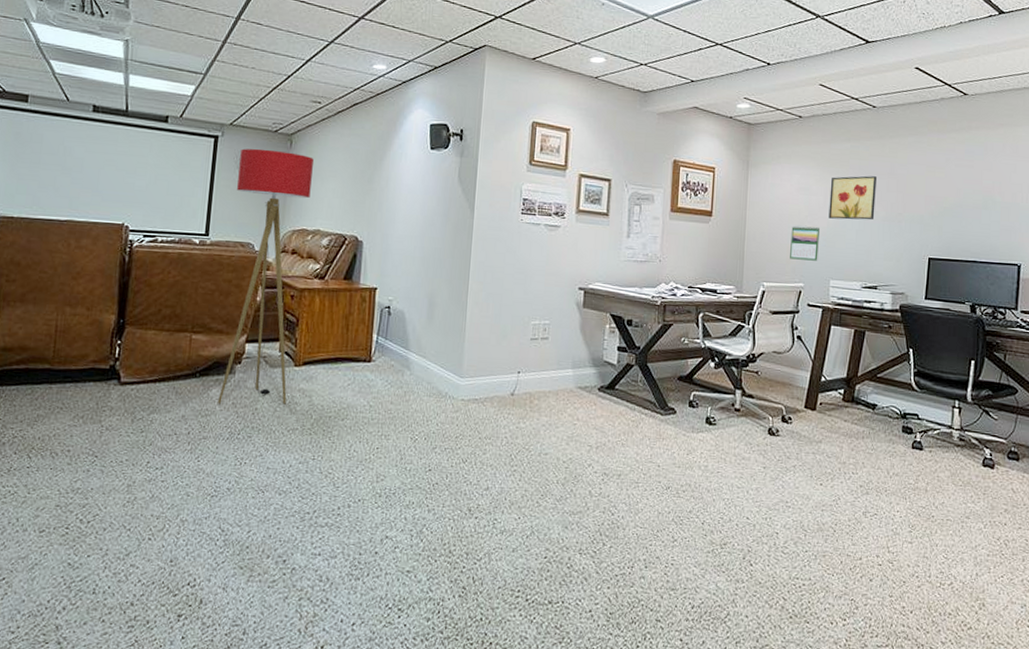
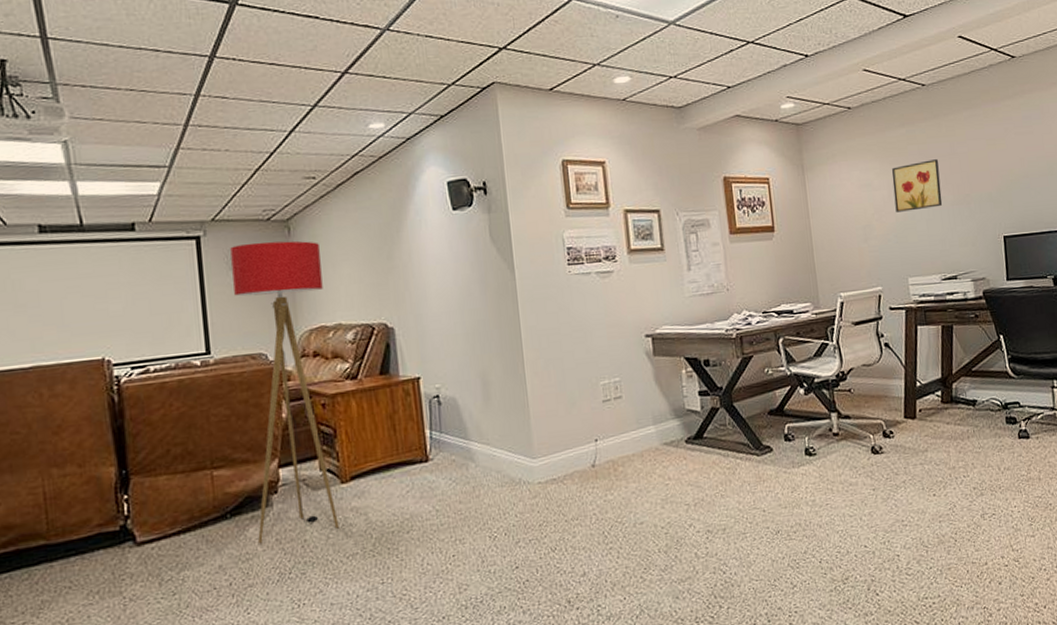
calendar: present [790,226,821,261] -> none [859,223,892,263]

